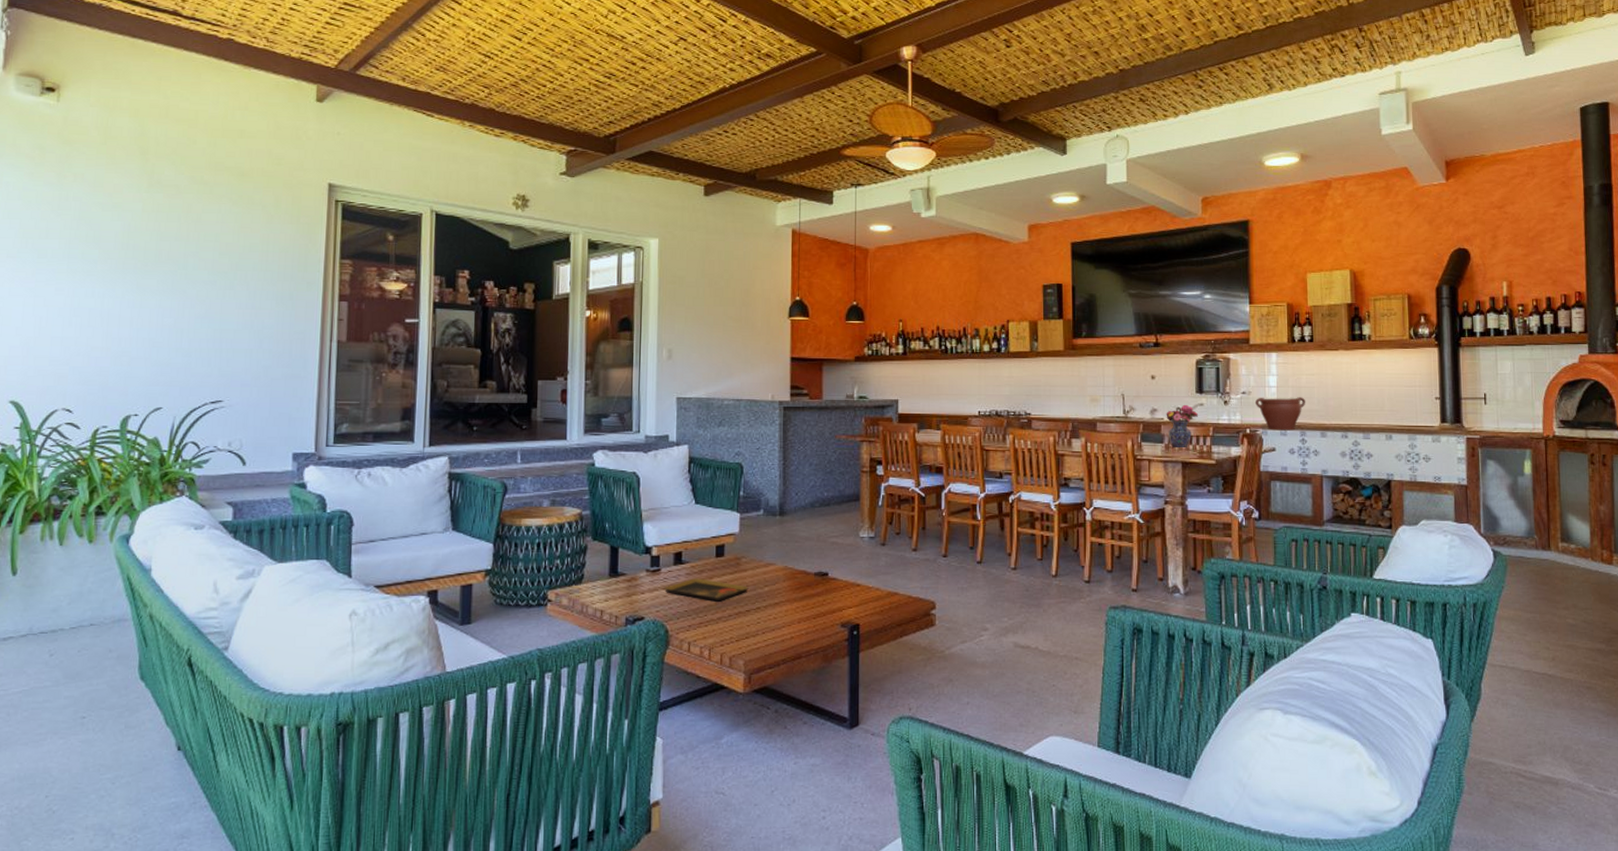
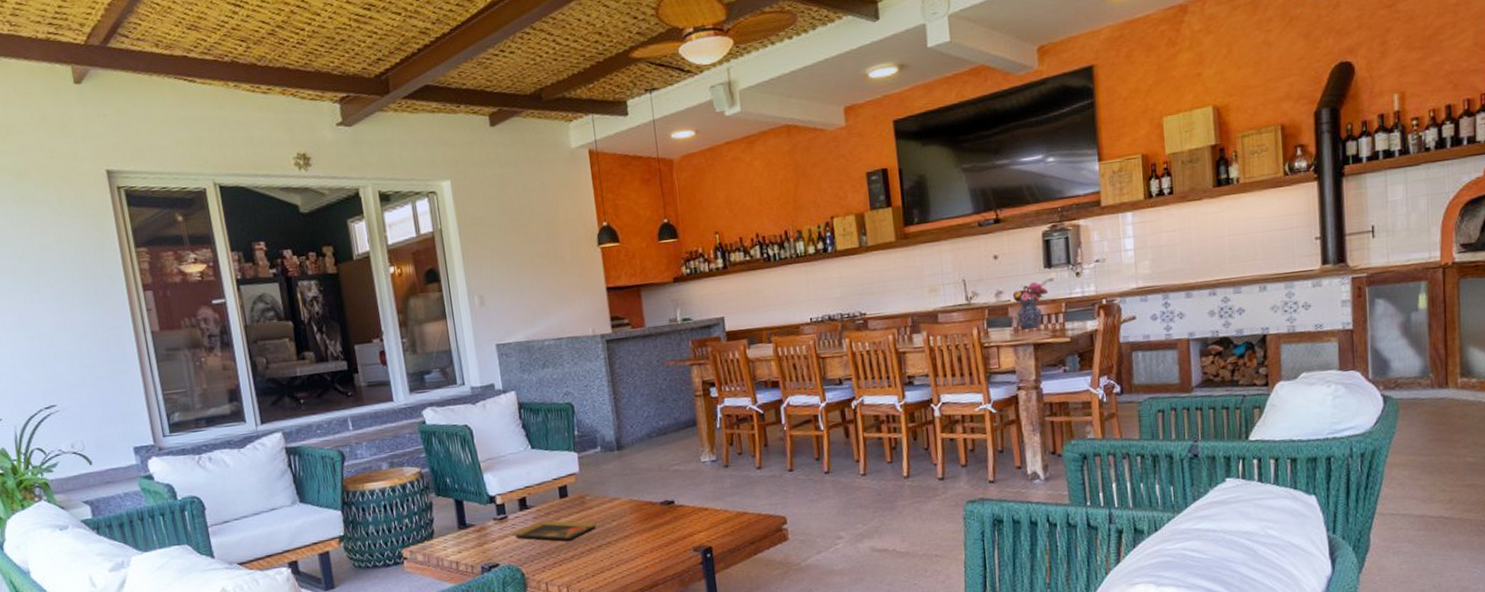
ceramic pot: present [1255,397,1306,431] -> none [1111,257,1168,298]

